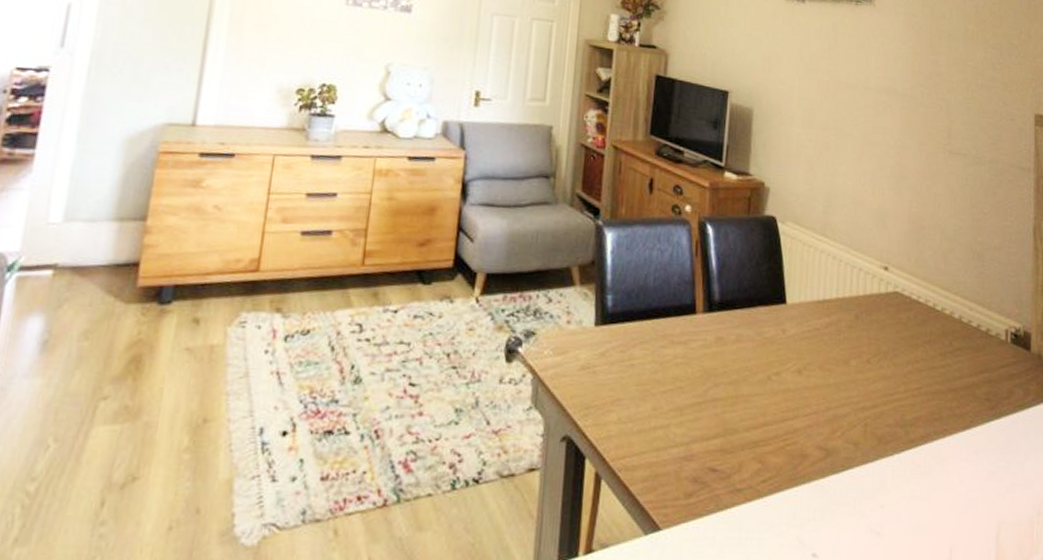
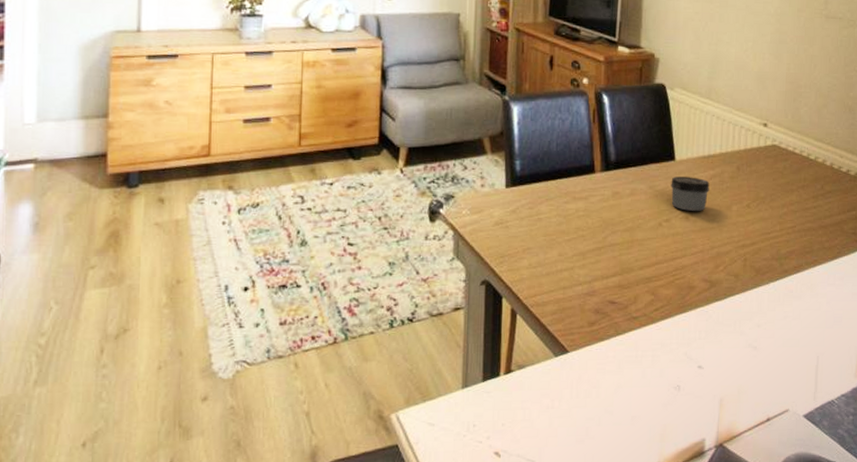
jar: none [781,323,825,364] -> present [671,177,710,211]

